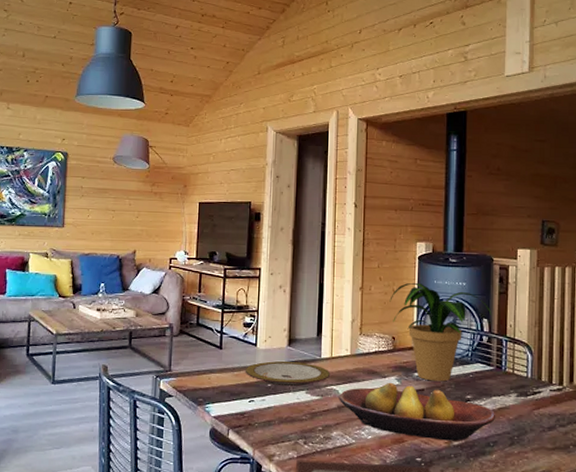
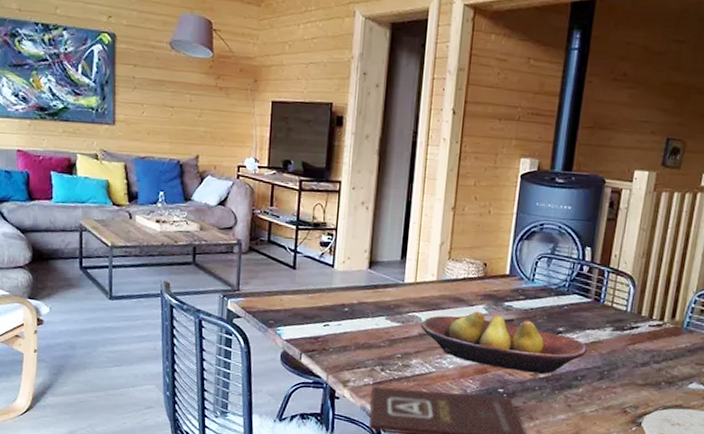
plate: present [245,361,331,387] -> none [320,284,414,312]
potted plant: present [389,282,492,382] -> none [484,204,597,313]

